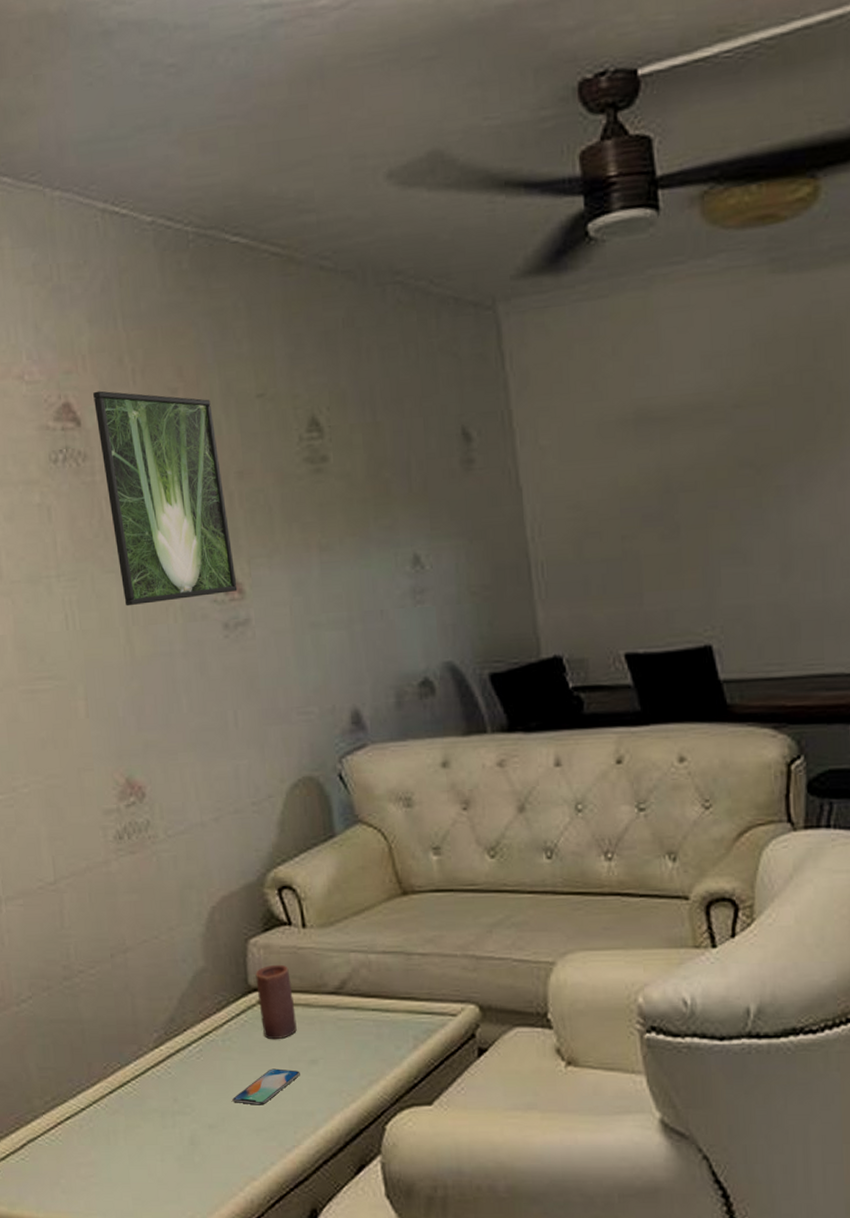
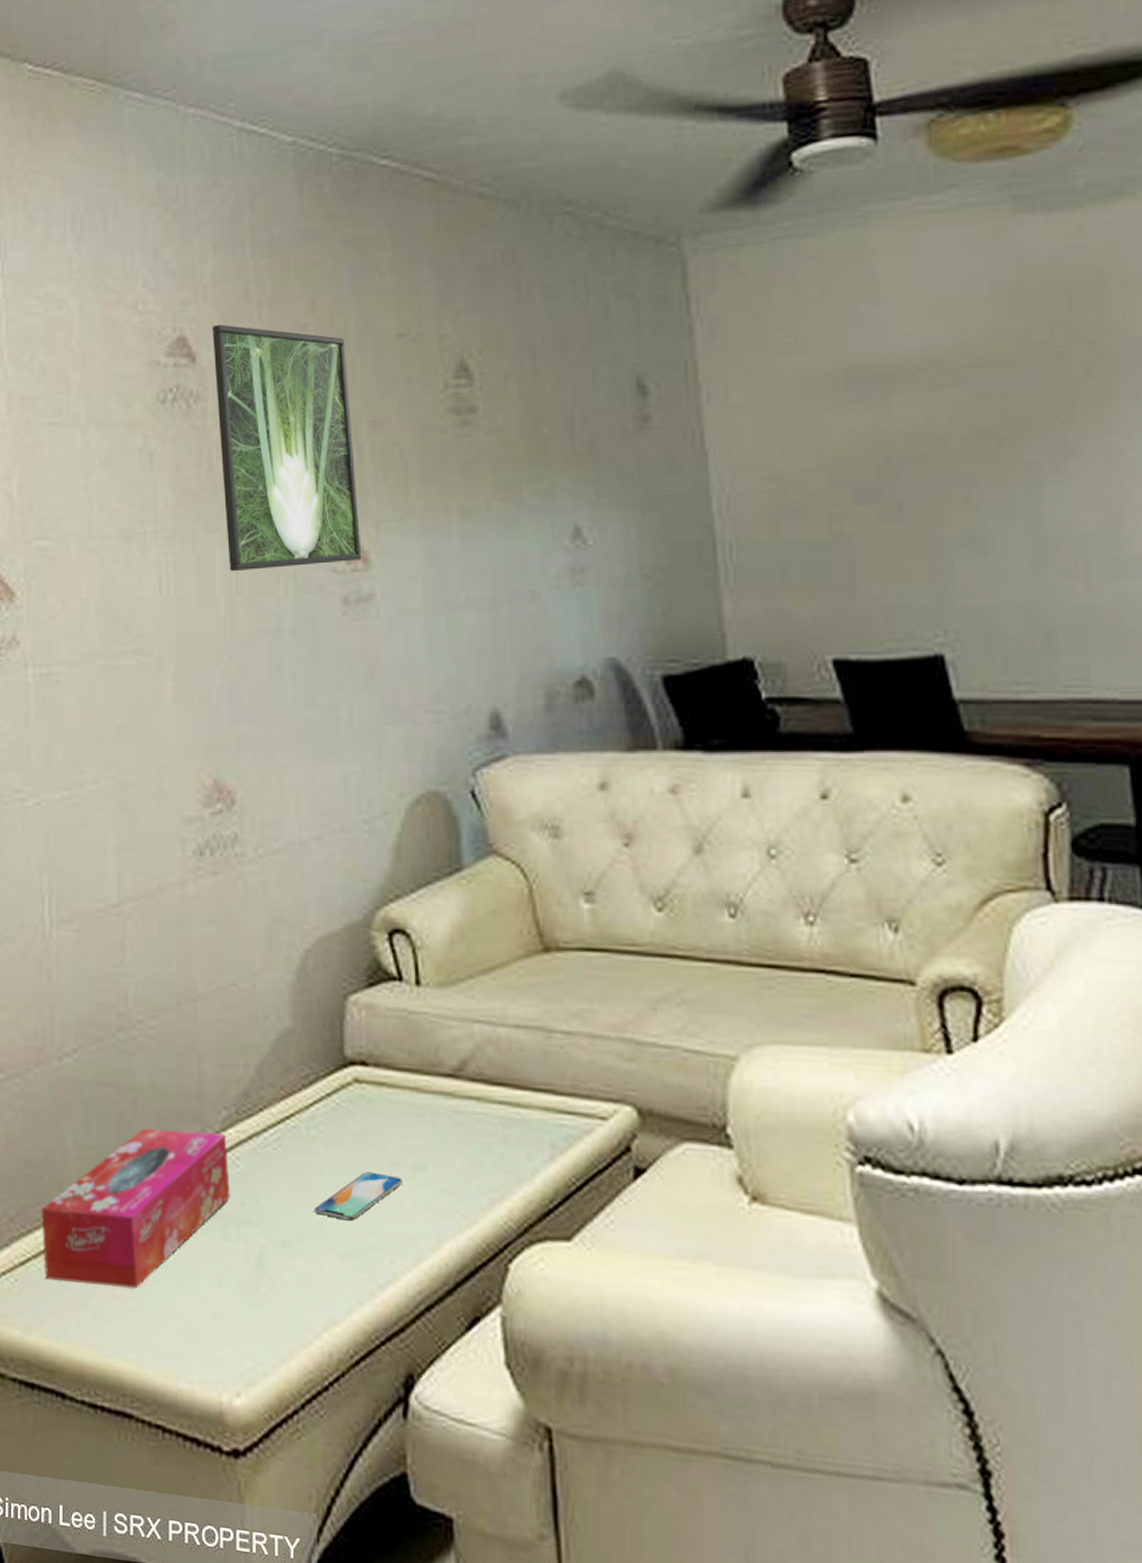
tissue box: none [14,1050,165,1170] -> present [41,1127,230,1289]
candle: present [255,964,297,1039] -> none [354,1031,401,1132]

